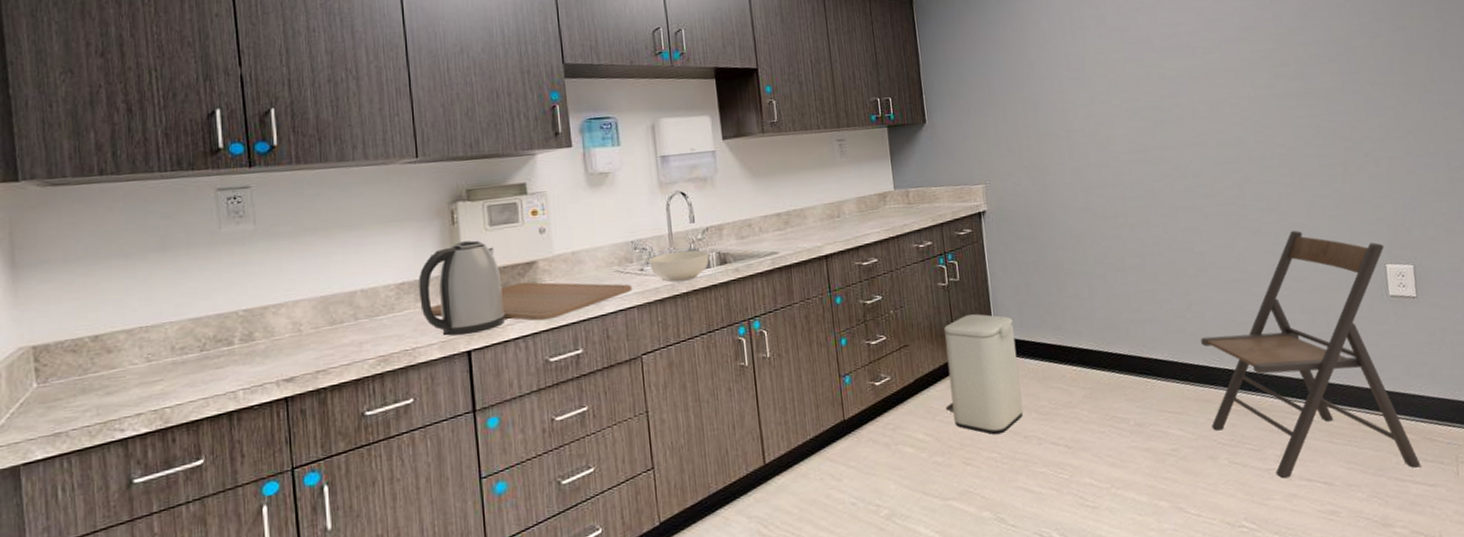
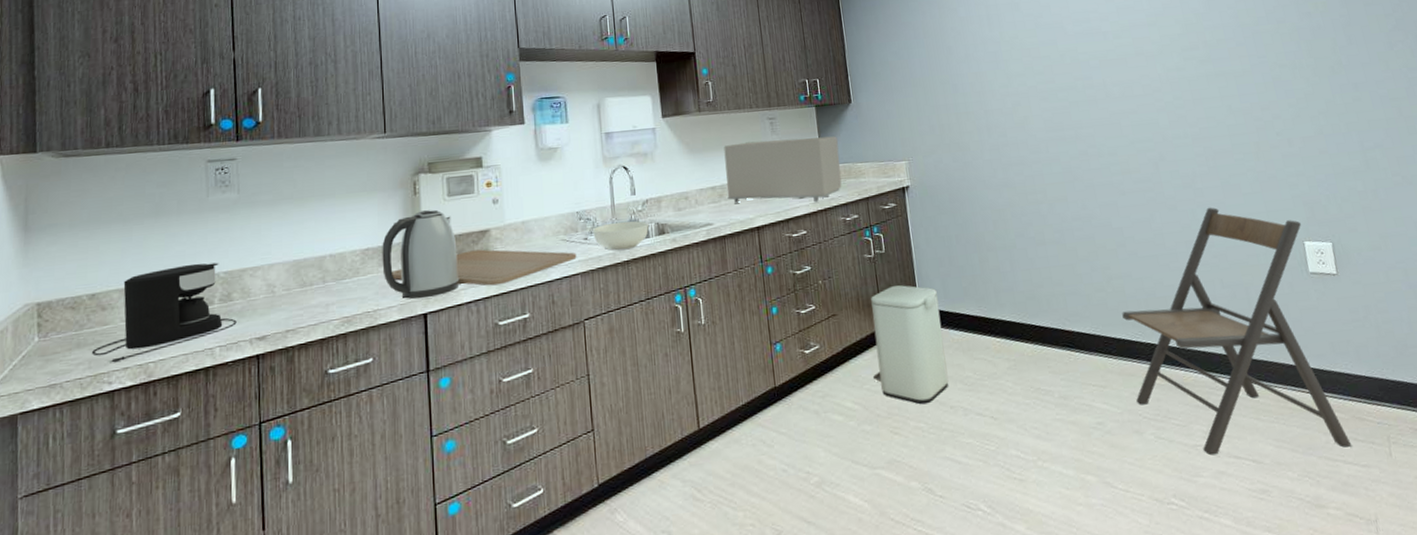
coffee maker: none [100,299,261,410] -> present [92,262,237,364]
microwave: none [789,158,915,232] -> present [724,136,842,204]

